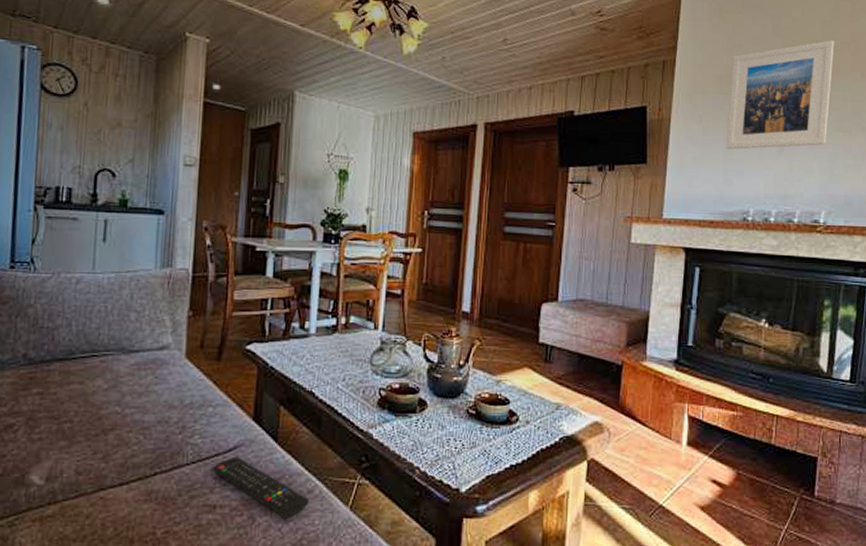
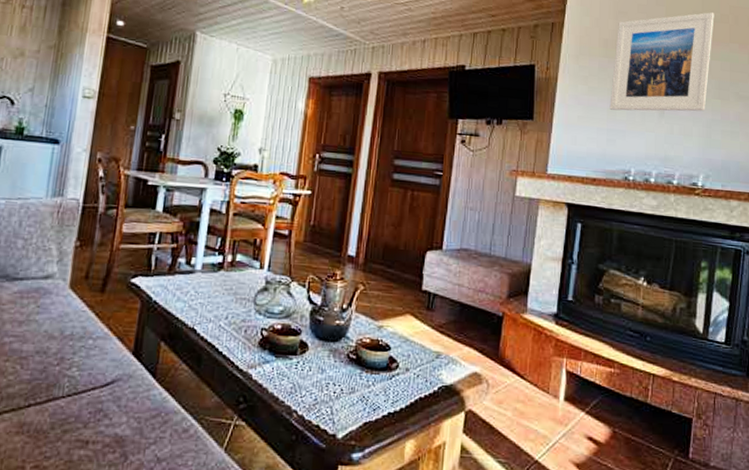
remote control: present [212,456,309,518] -> none [88,391,184,458]

